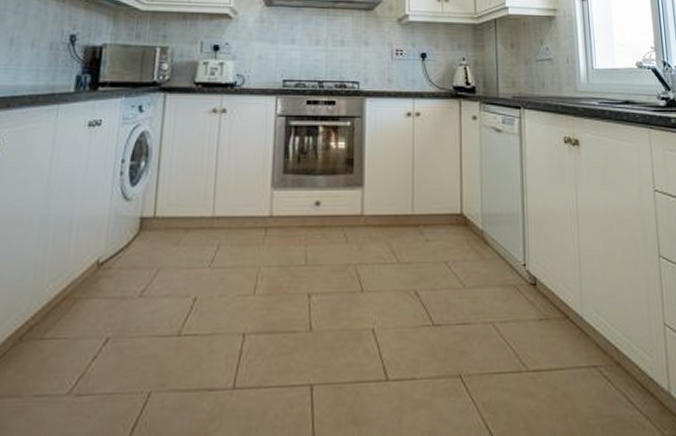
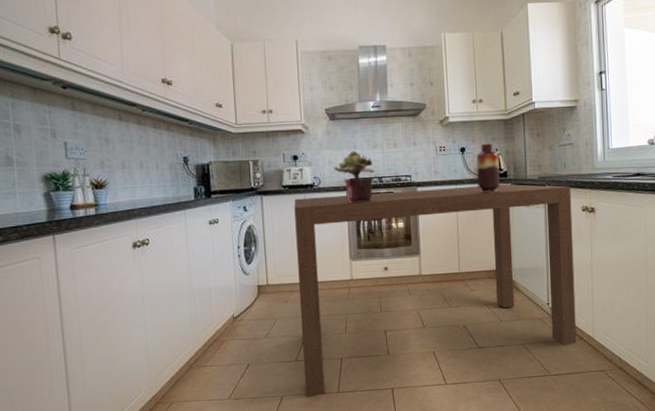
dining table: none [184,100,561,397] -> present [294,184,577,398]
potted plant: none [264,45,315,111] -> present [334,150,375,203]
vase: none [439,50,467,112] -> present [476,143,500,193]

